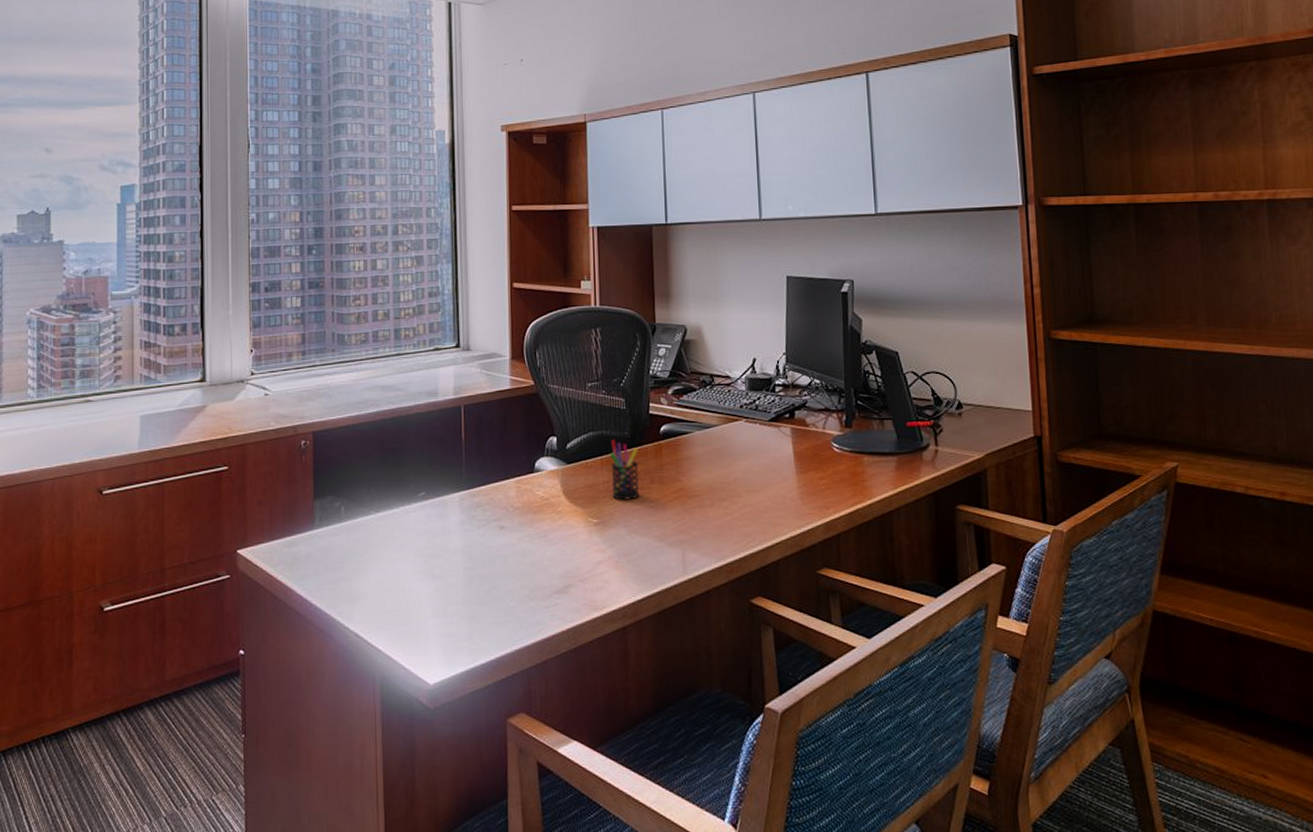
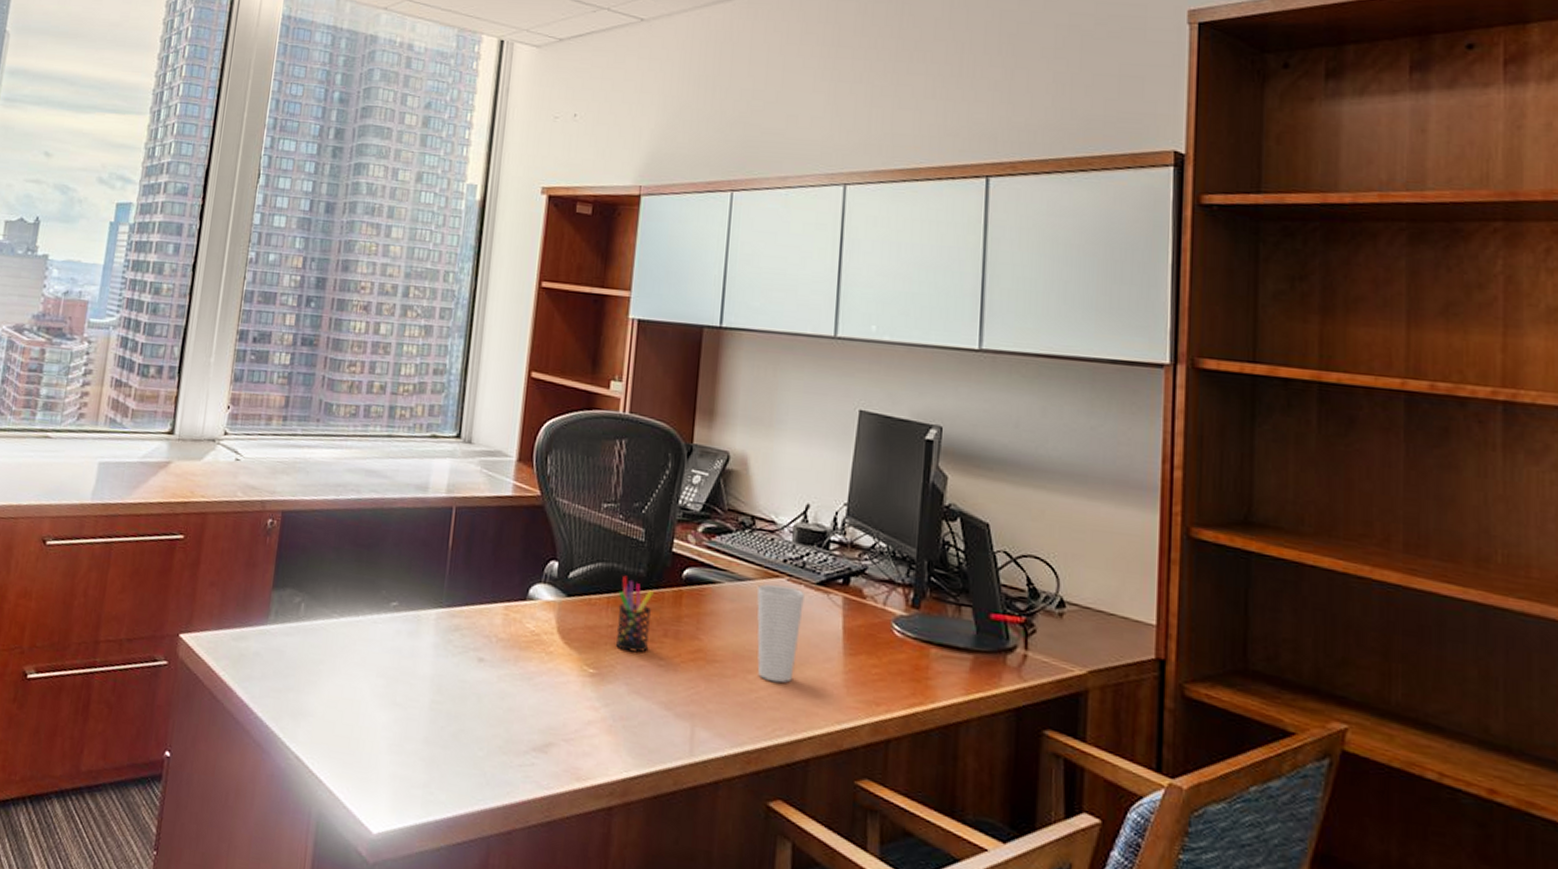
cup: none [722,426,761,505] -> present [756,583,804,683]

